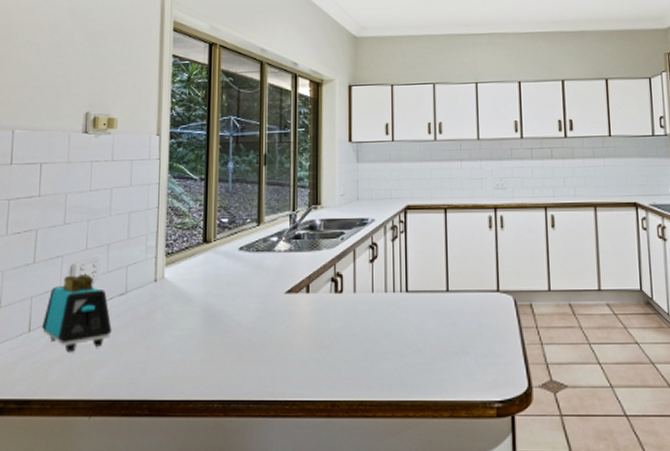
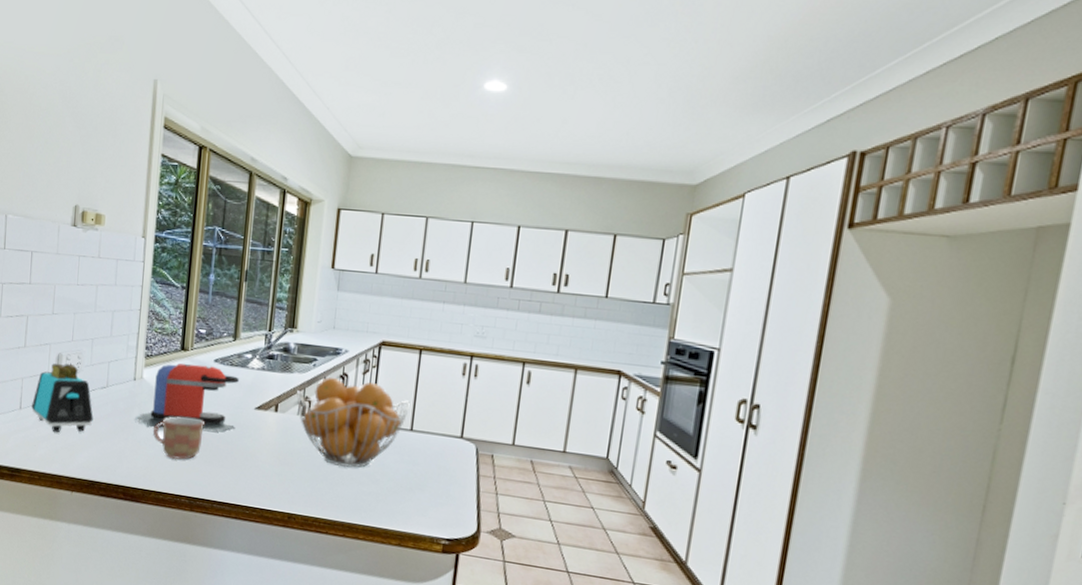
coffee maker: none [158,255,267,330] -> present [135,363,239,432]
mug: none [178,312,233,362] -> present [153,416,204,460]
fruit basket: none [327,248,442,341] -> present [297,376,410,468]

